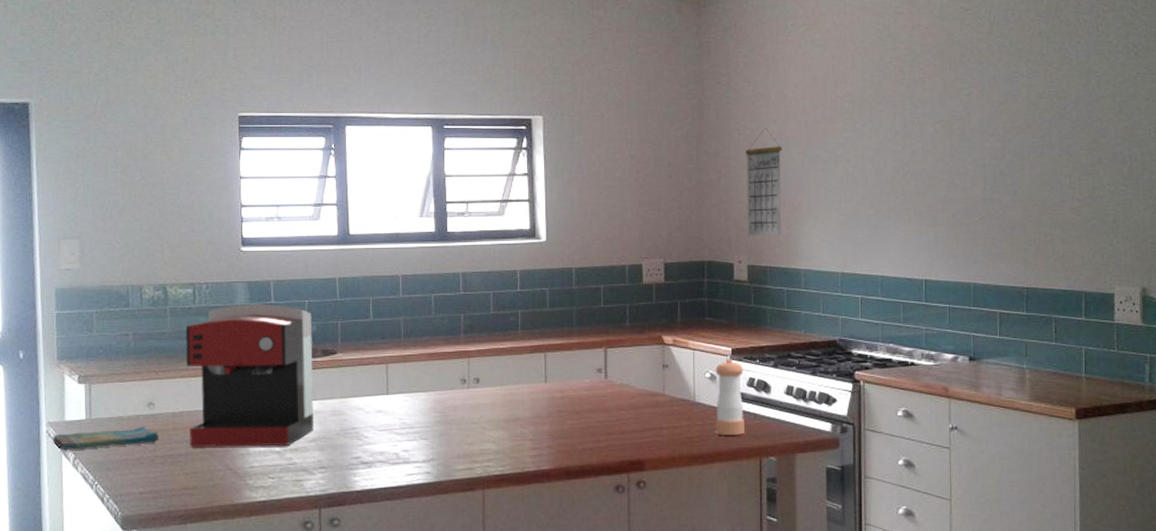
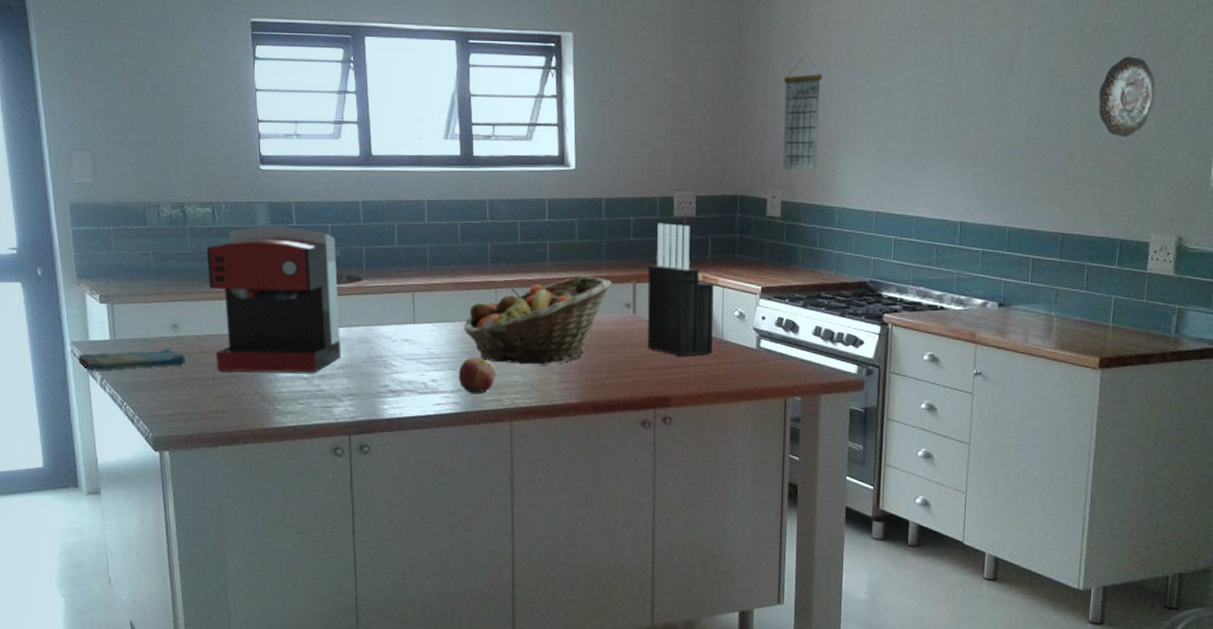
apple: none [430,426,468,462] -> present [458,357,495,393]
fruit basket: none [436,343,584,432] -> present [463,275,613,365]
knife block: none [619,289,685,419] -> present [647,222,714,356]
pepper shaker: present [715,359,744,435] -> none [742,298,773,374]
decorative plate: none [1050,120,1105,195] -> present [1098,56,1156,138]

